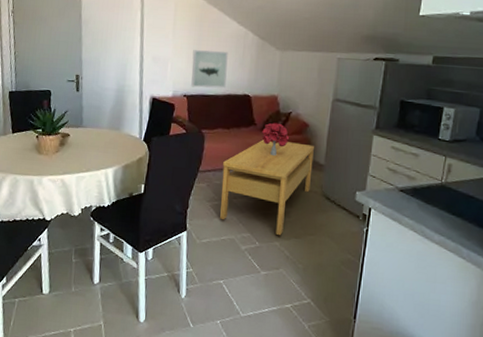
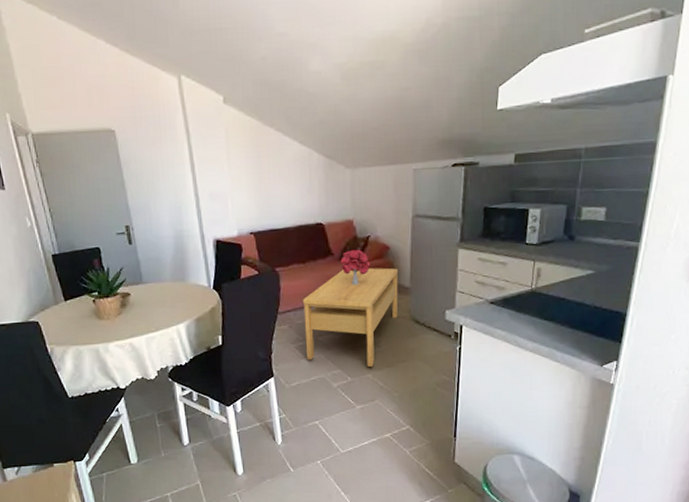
wall art: present [191,50,228,89] -> none [253,177,295,223]

